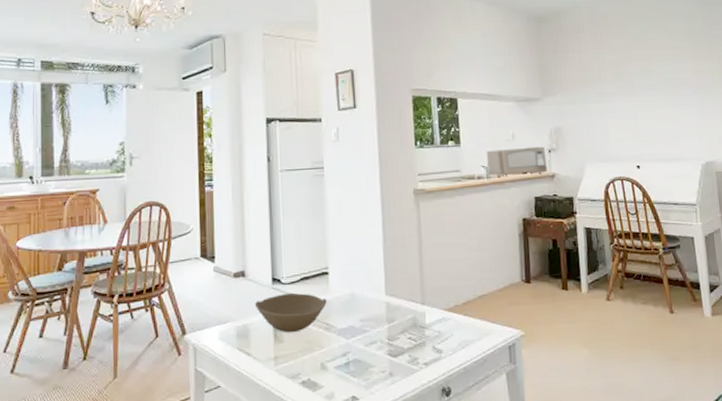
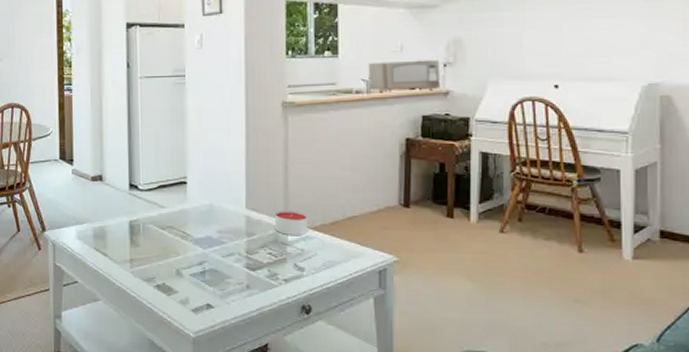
bowl: present [254,292,327,333] -> none [111,199,184,238]
candle: none [413,293,444,319] -> present [275,210,308,236]

